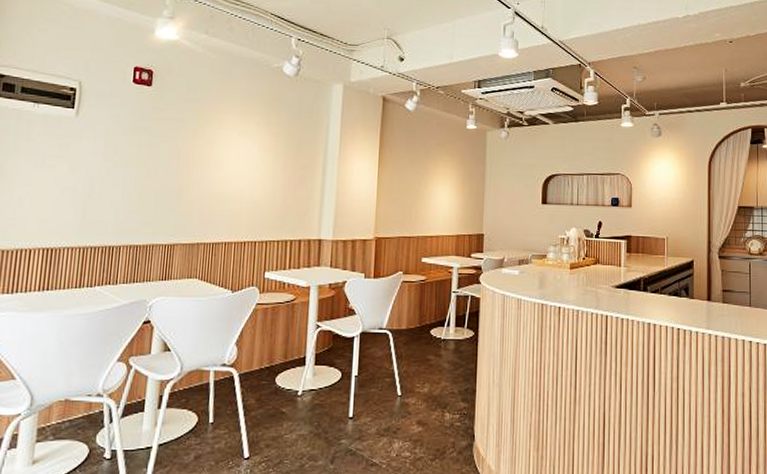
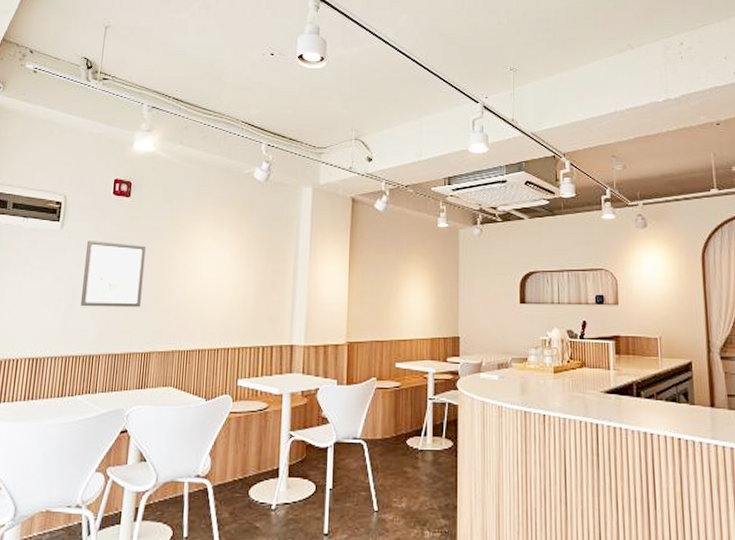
wall art: none [99,130,169,200] -> present [81,241,146,308]

